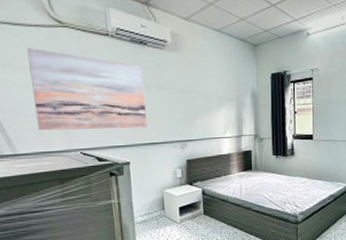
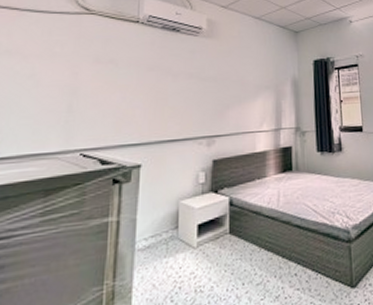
wall art: present [26,47,148,131] -> none [33,34,172,128]

